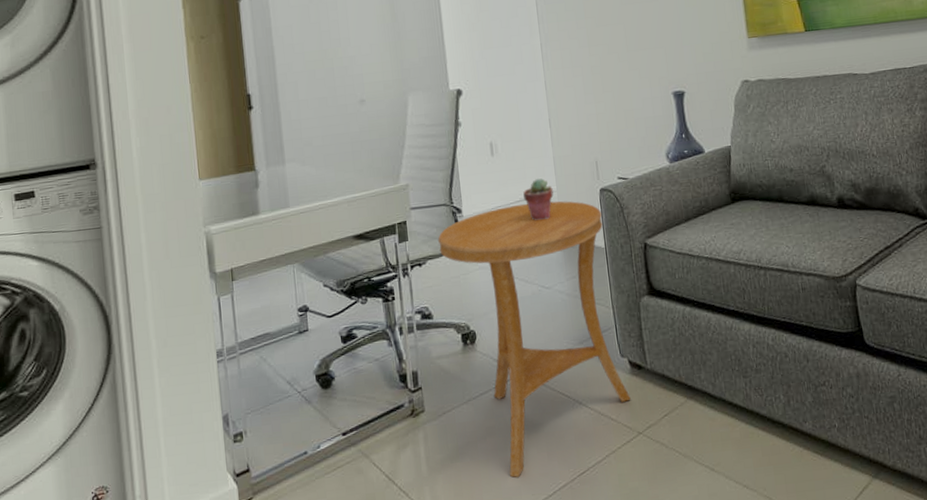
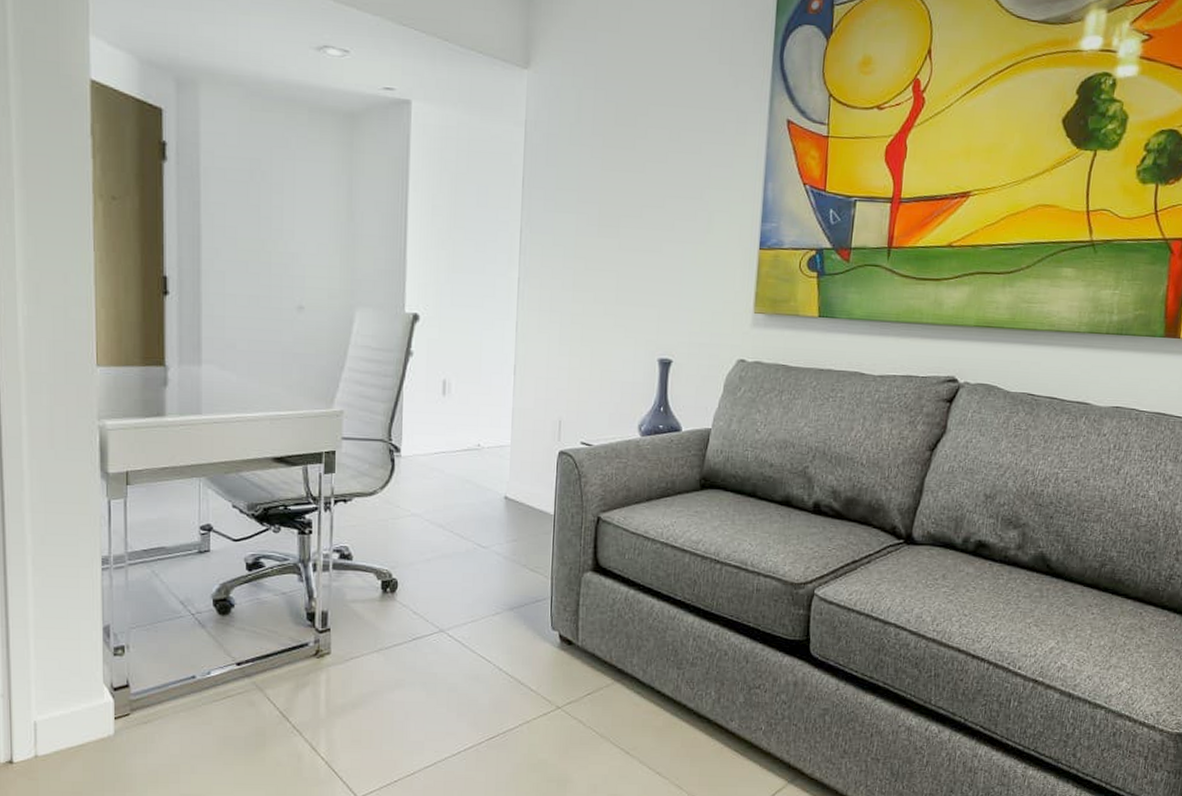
side table: present [438,201,631,478] -> none [369,453,557,732]
potted succulent: present [523,178,554,221] -> none [472,429,507,475]

